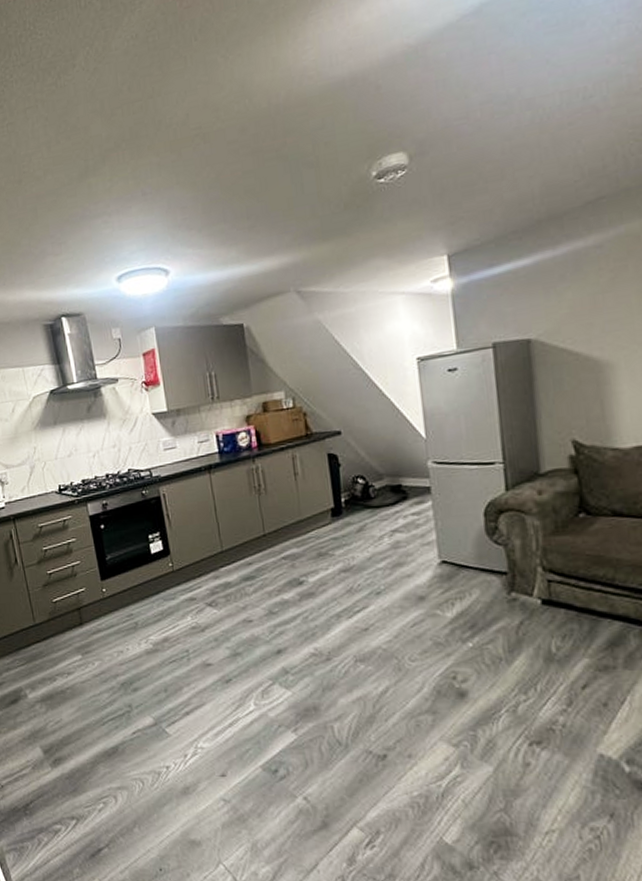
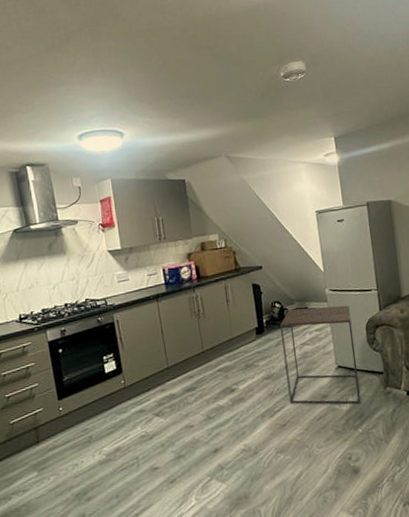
side table: none [364,482,473,610] -> present [280,305,361,404]

